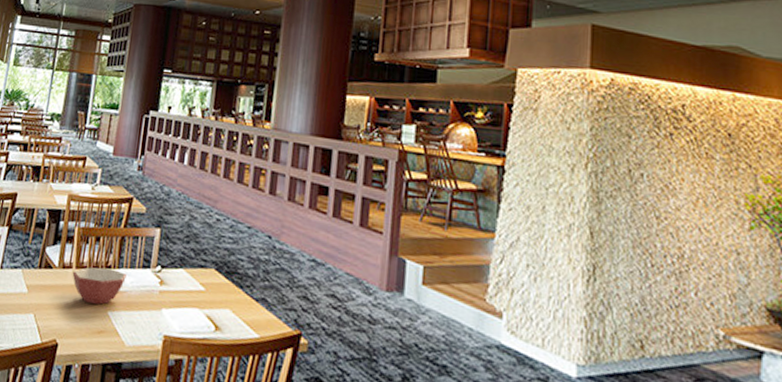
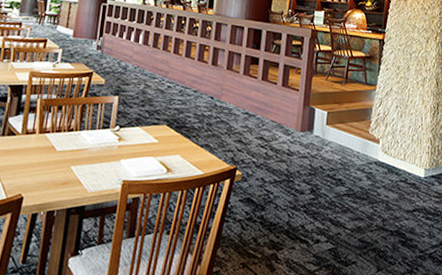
bowl: present [72,267,127,305] -> none [35,131,88,161]

